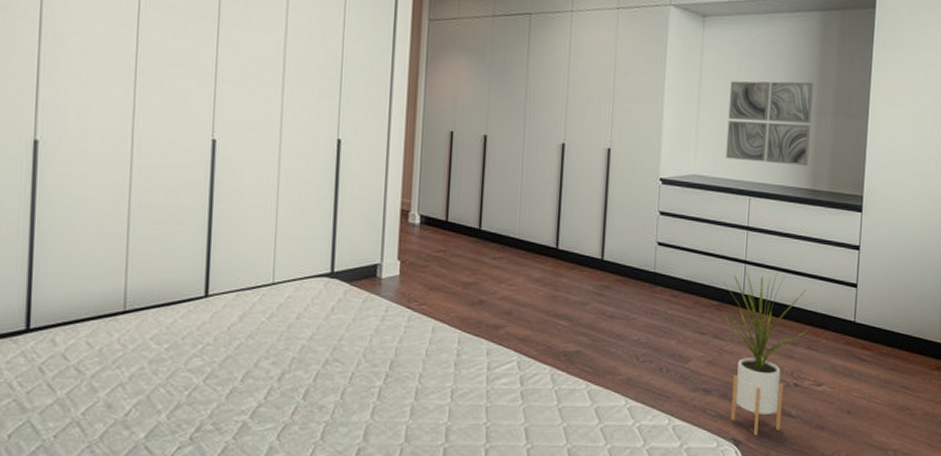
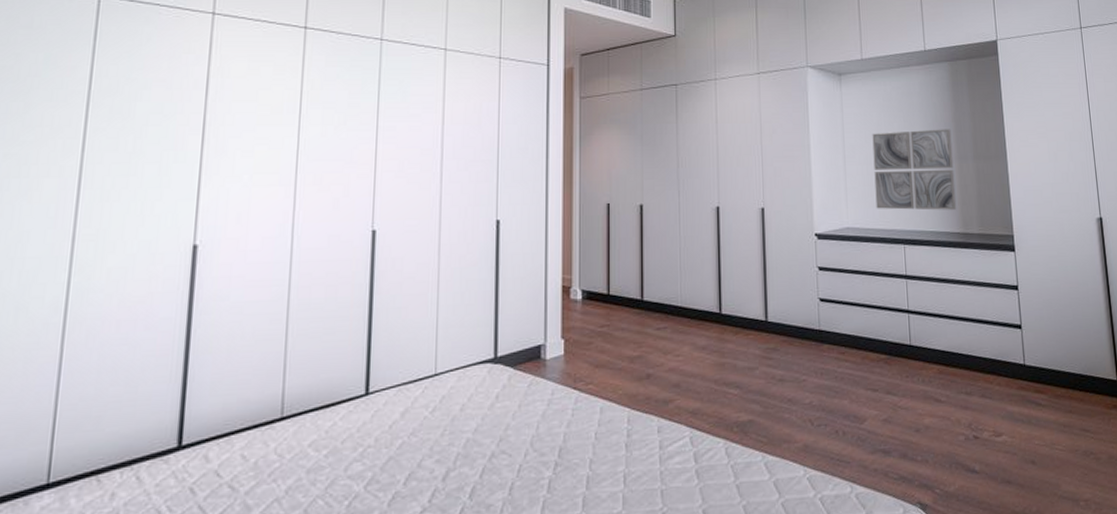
house plant: present [721,269,809,436] -> none [890,318,980,497]

